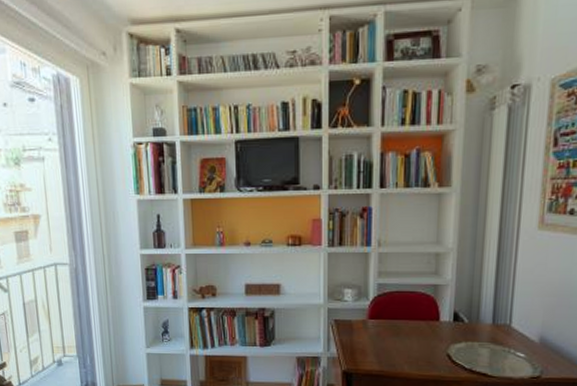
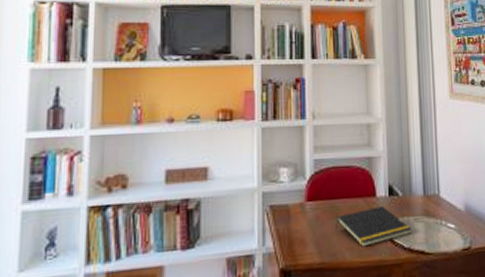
notepad: none [396,330,475,363] -> present [336,206,412,247]

